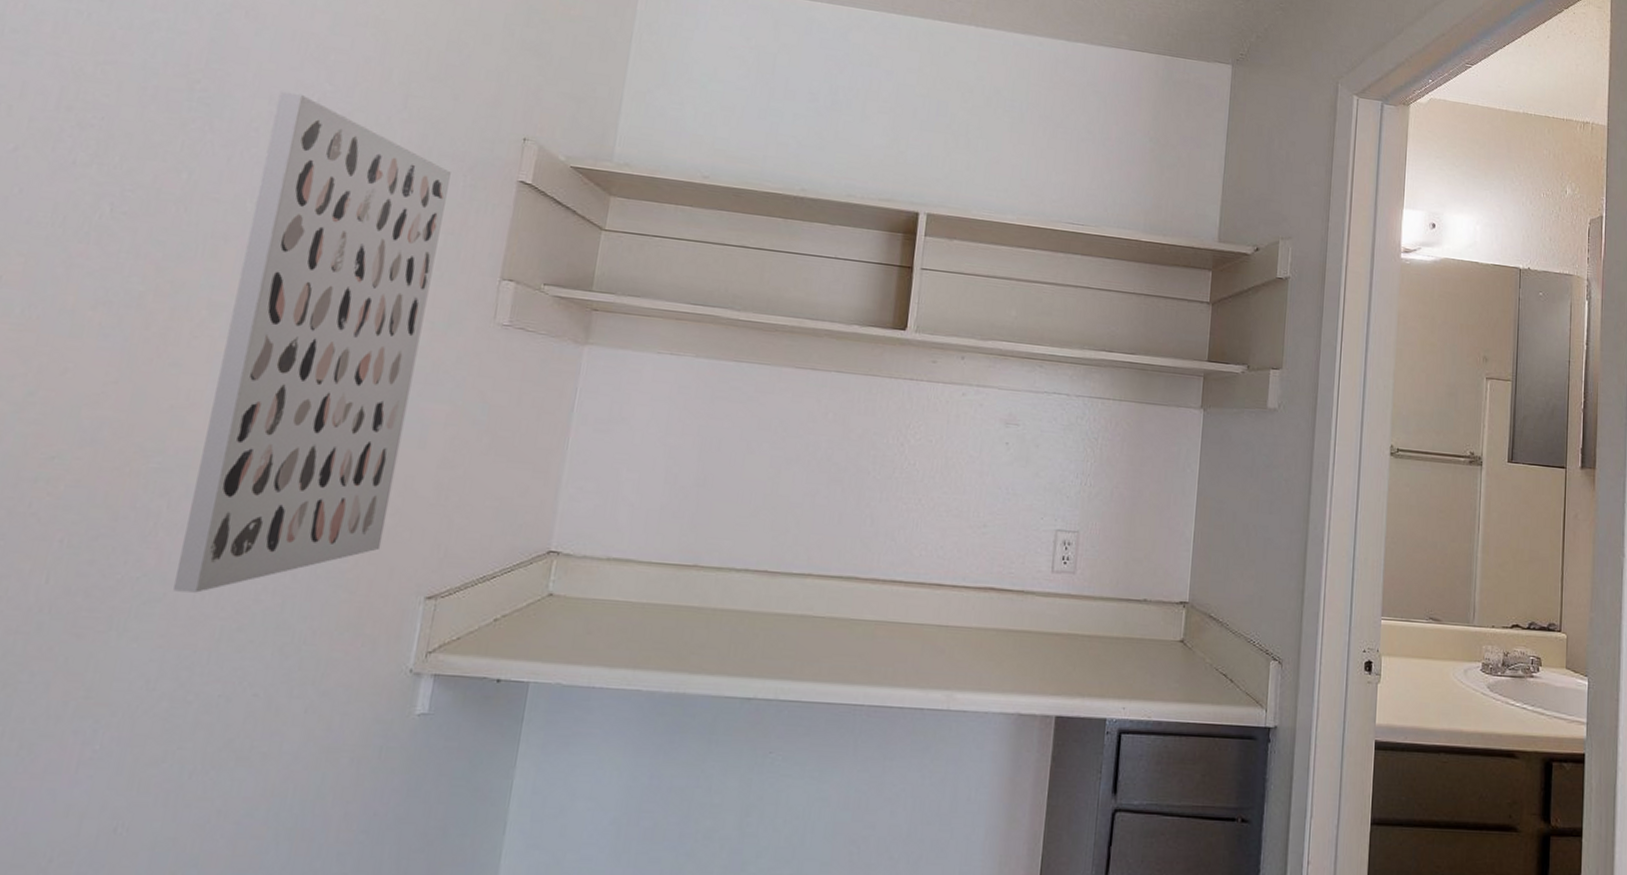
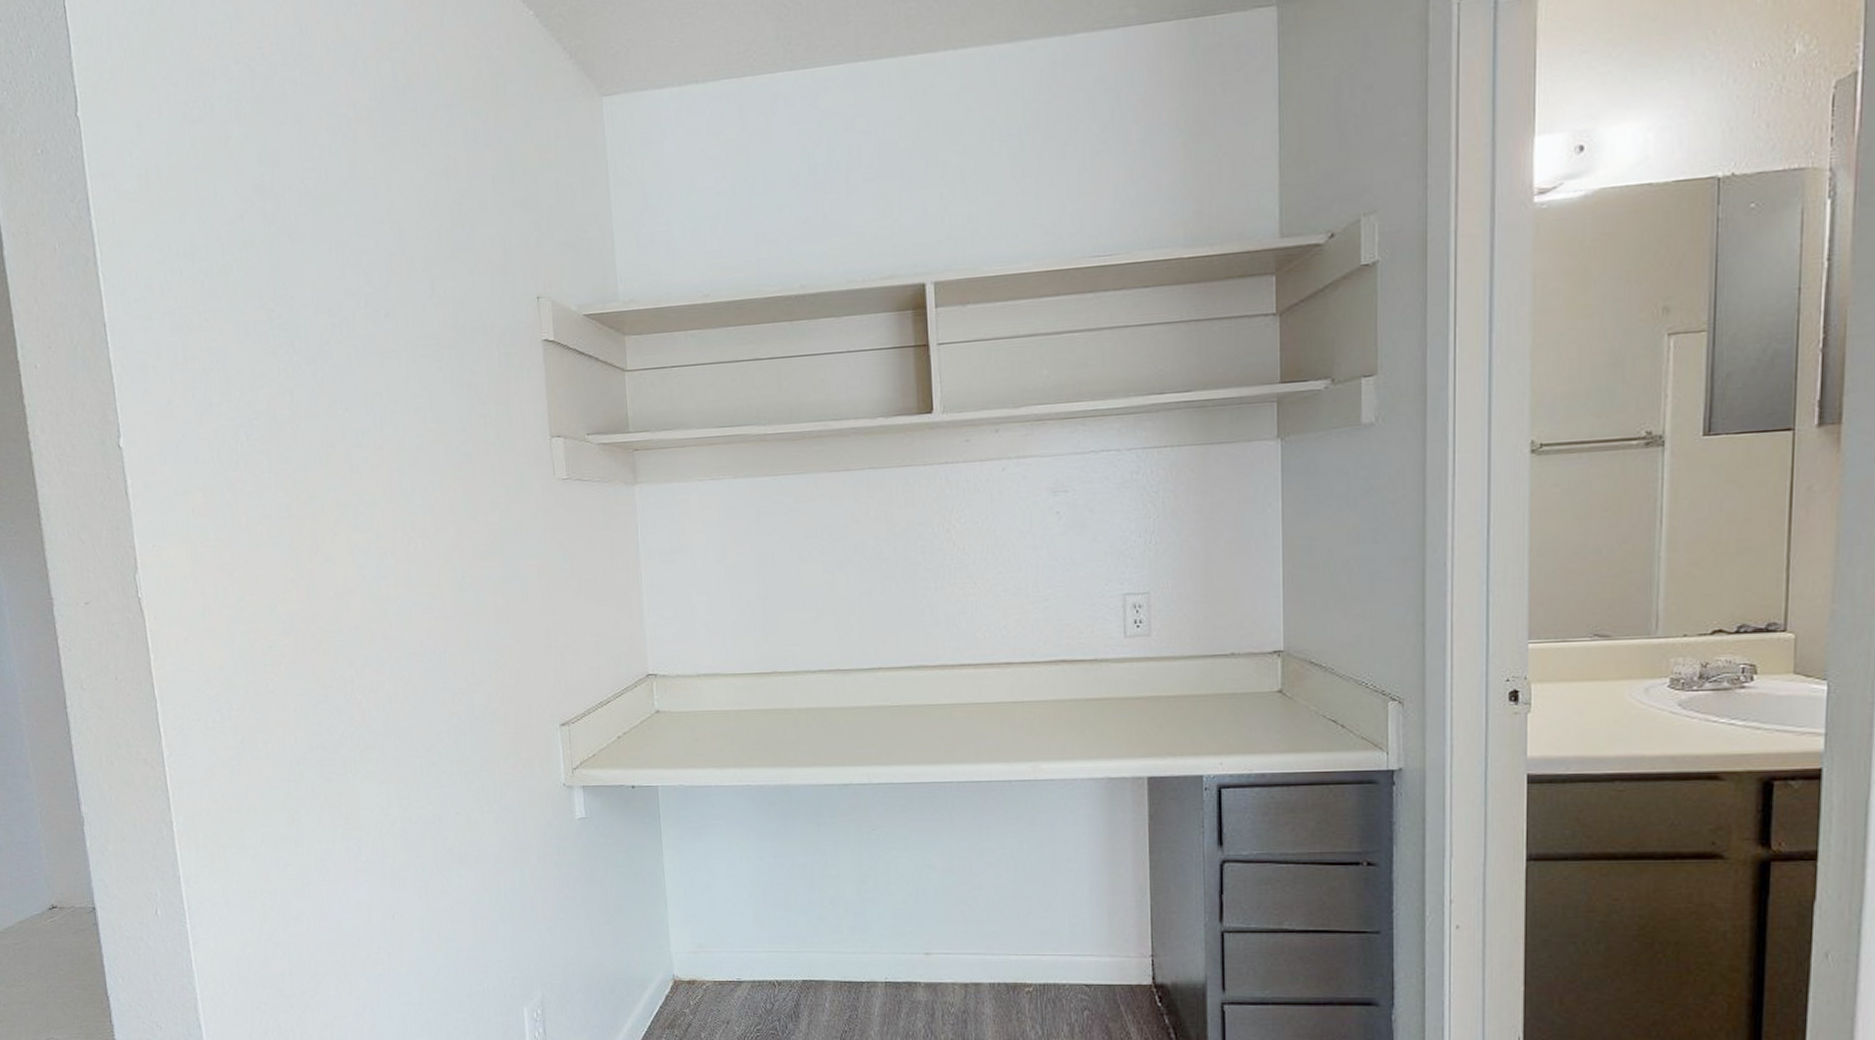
wall art: present [173,91,451,593] -> none [334,301,516,739]

